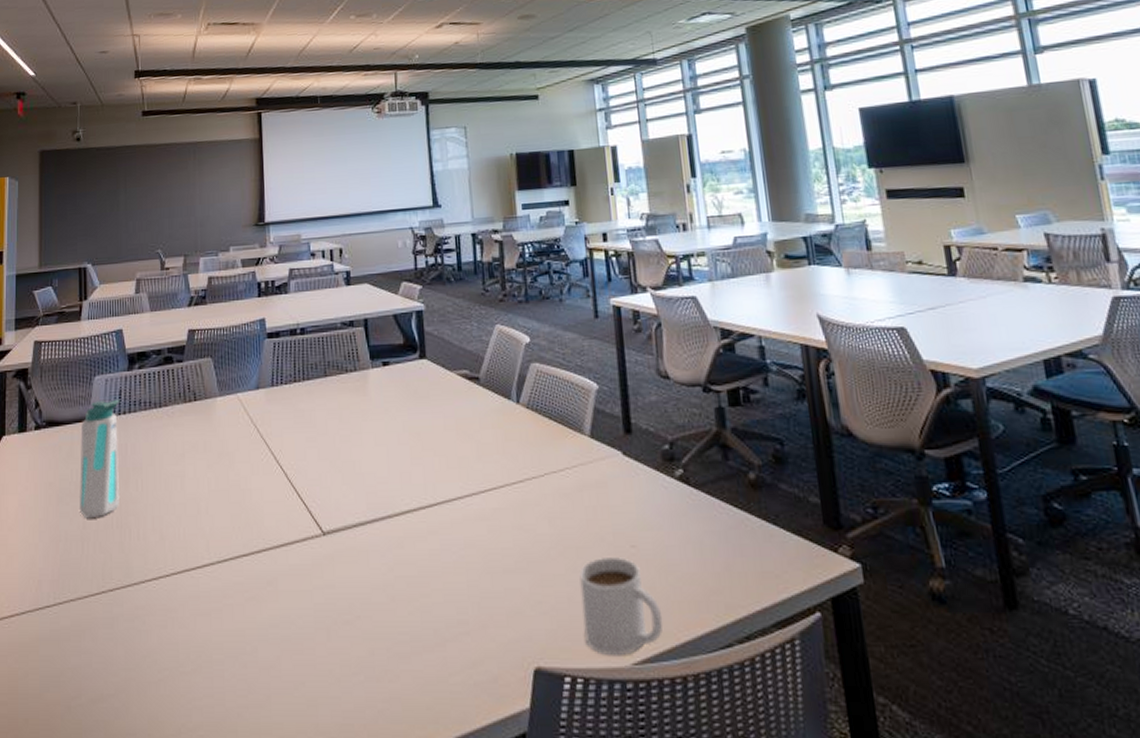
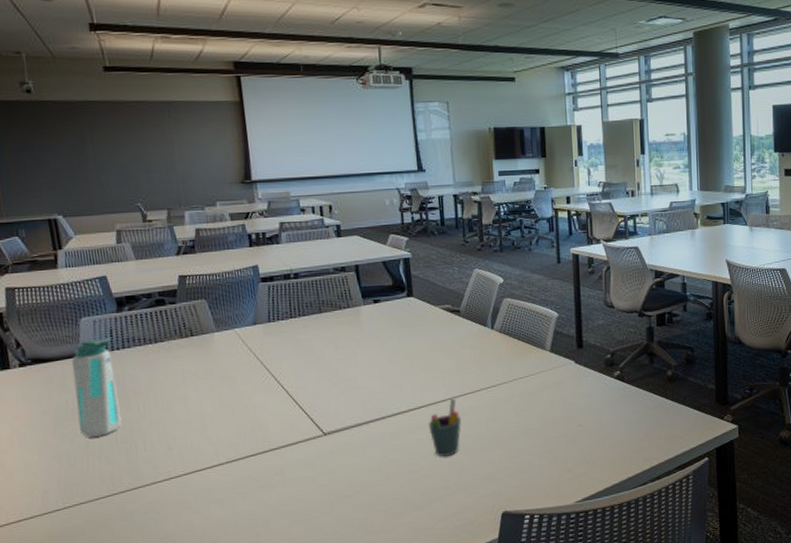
pen holder: none [441,495,482,578] -> present [428,398,462,458]
mug: present [579,556,664,655] -> none [538,433,599,498]

